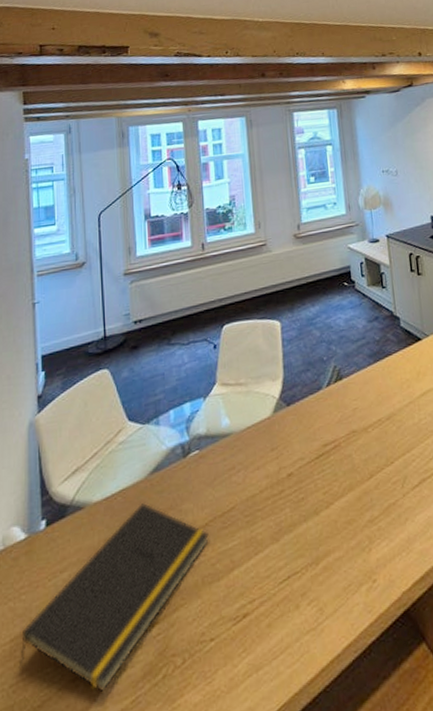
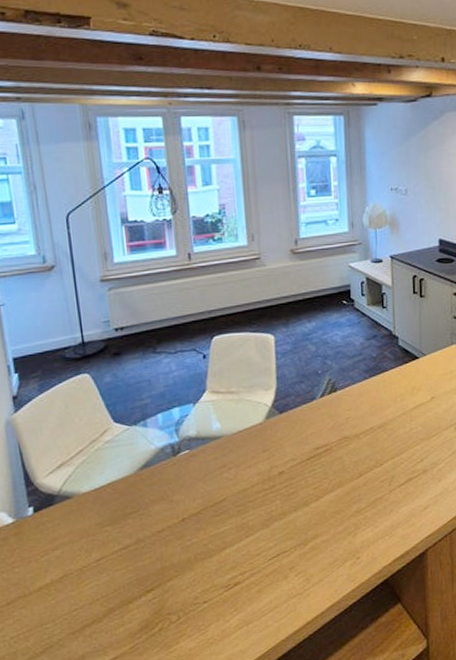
notepad: present [18,503,209,692] -> none [17,494,201,641]

